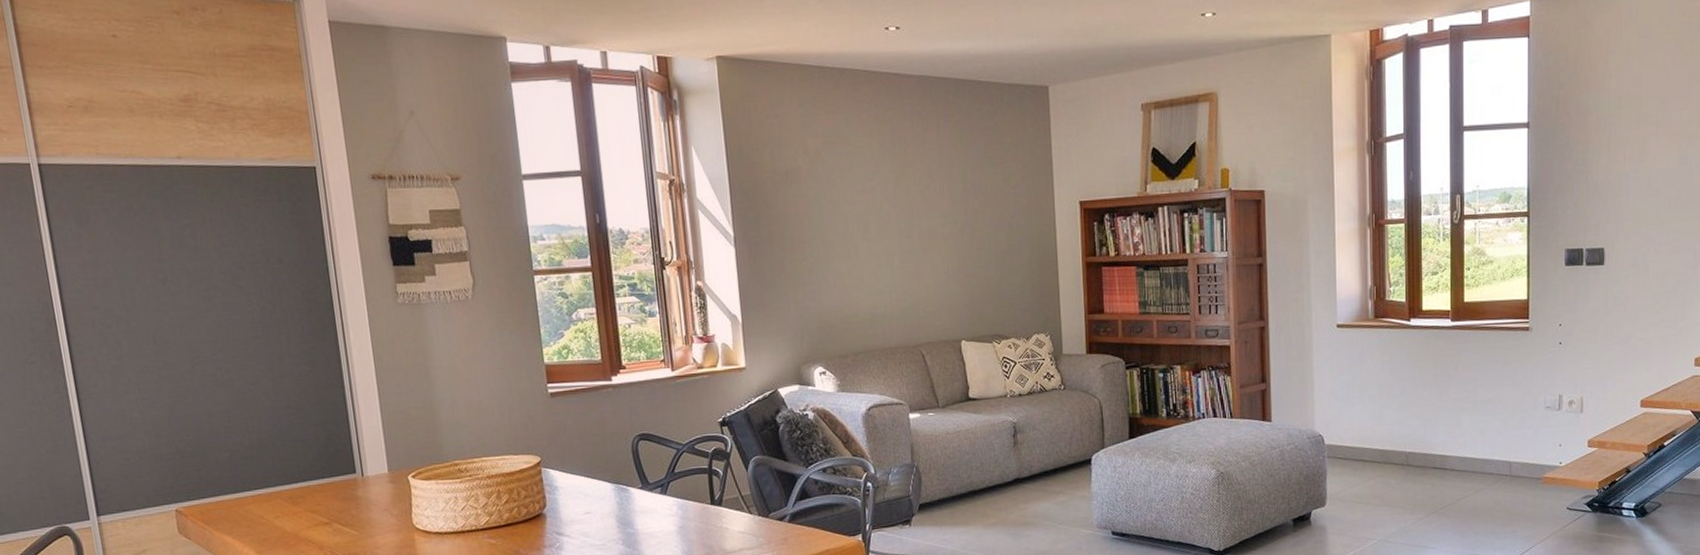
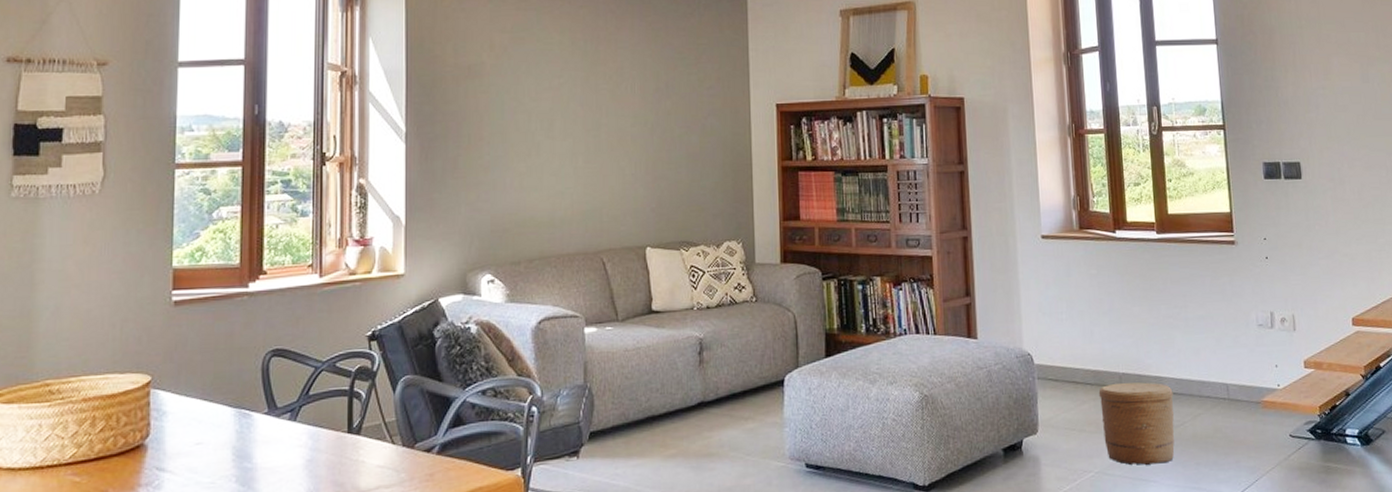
woven basket: none [1385,460,1457,534] -> present [1098,382,1175,465]

